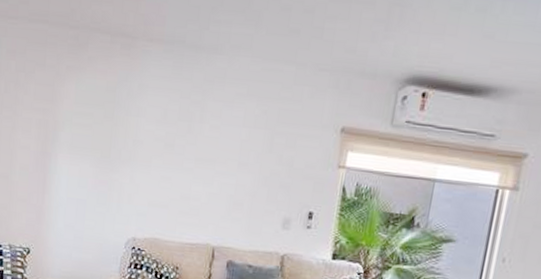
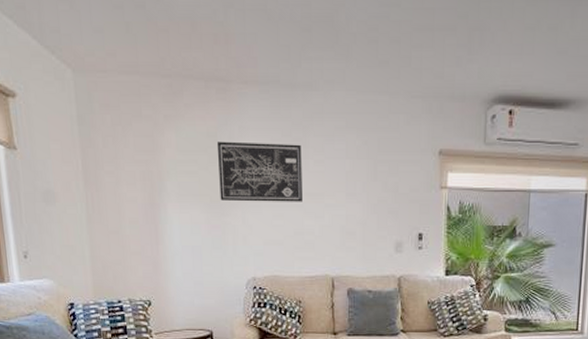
wall art: none [111,97,199,166] -> present [216,141,302,202]

